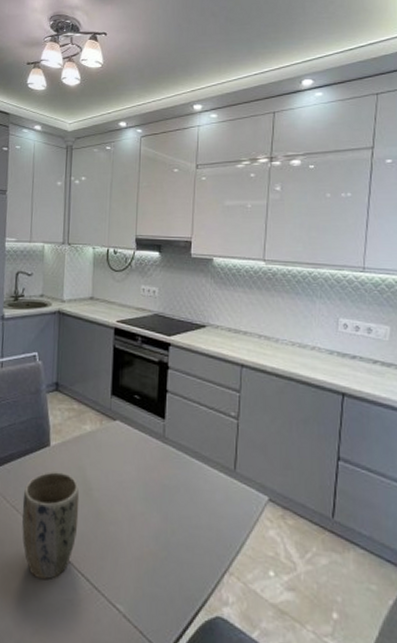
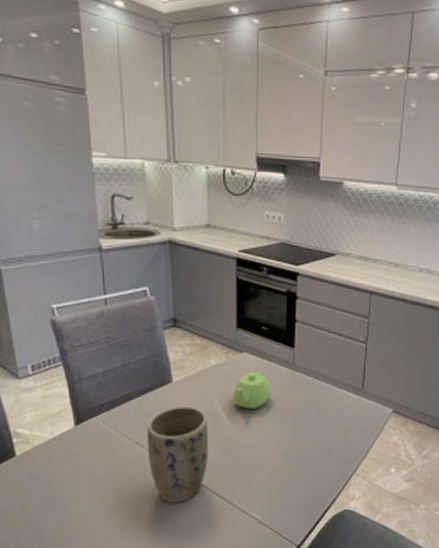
teapot: none [105,441,141,482] -> present [234,371,270,409]

